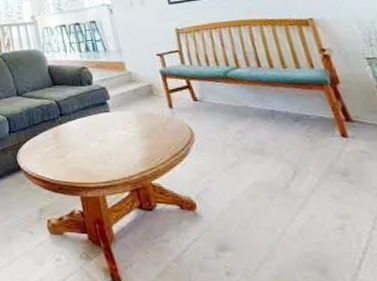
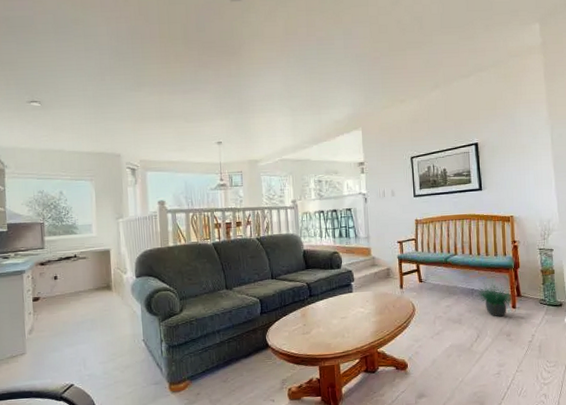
potted plant: none [280,103,342,148] -> present [477,283,513,317]

